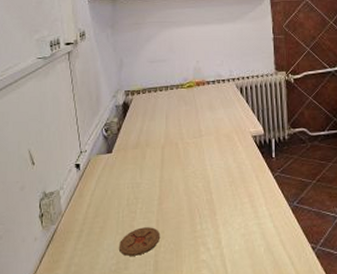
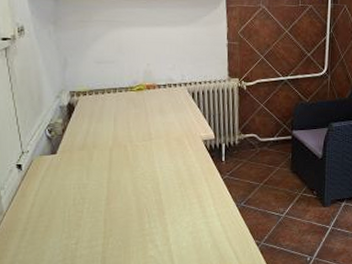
coaster: present [119,227,161,256] -> none [66,226,108,253]

